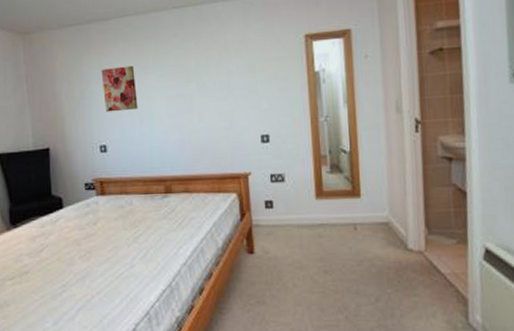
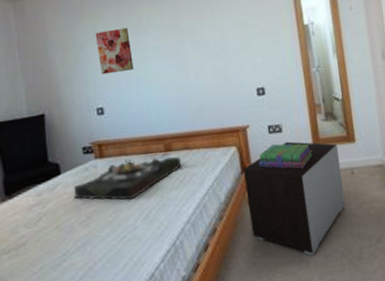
serving tray: none [75,198,181,238] -> present [73,156,182,200]
nightstand: none [242,192,346,309] -> present [242,141,346,256]
stack of books: none [258,193,314,220] -> present [258,143,313,169]

